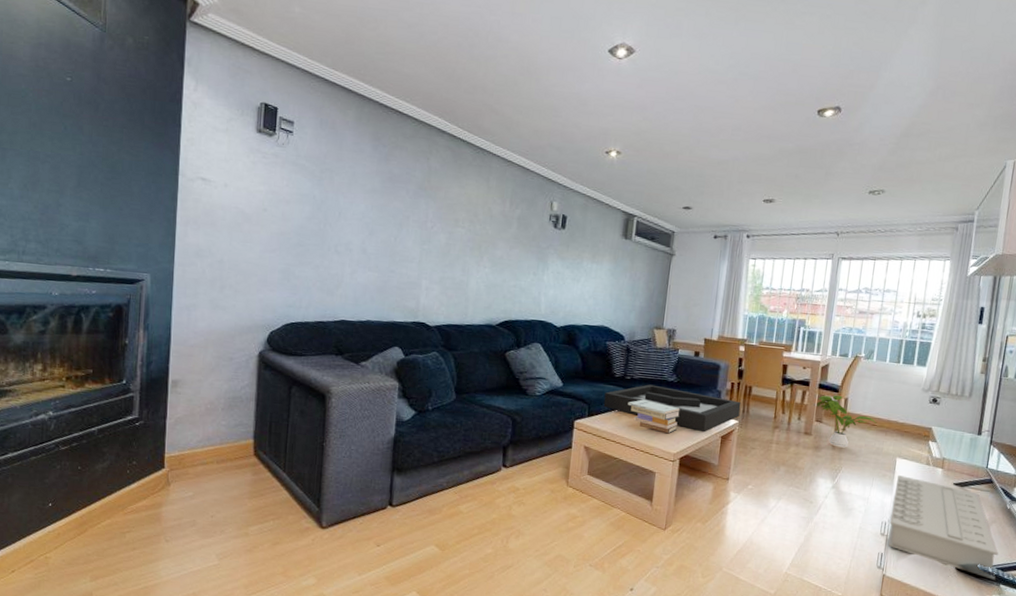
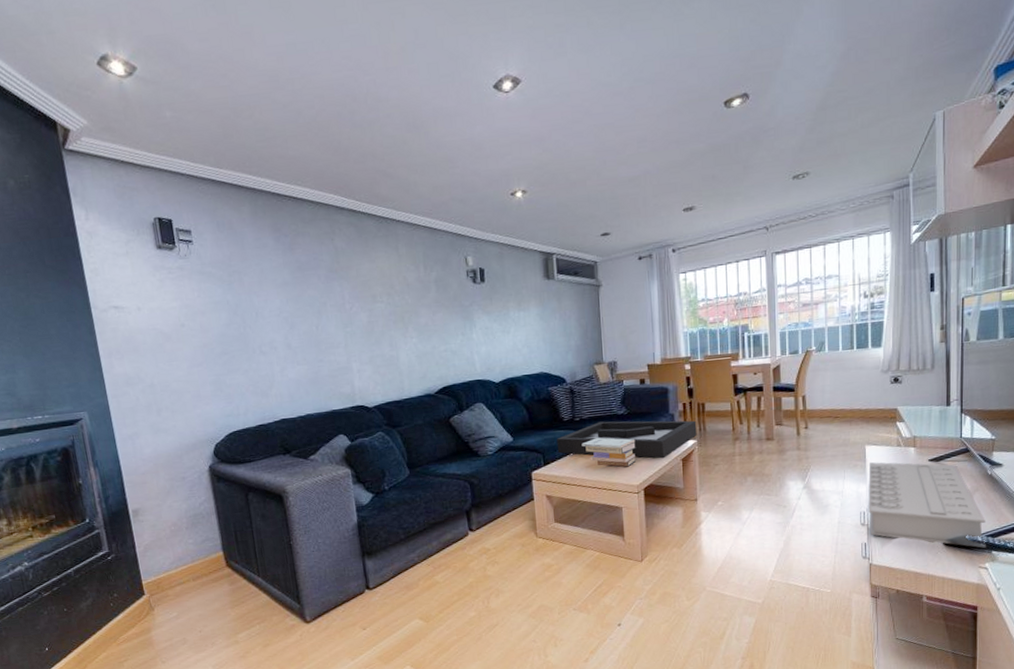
house plant: present [816,395,877,448] -> none [774,394,840,447]

